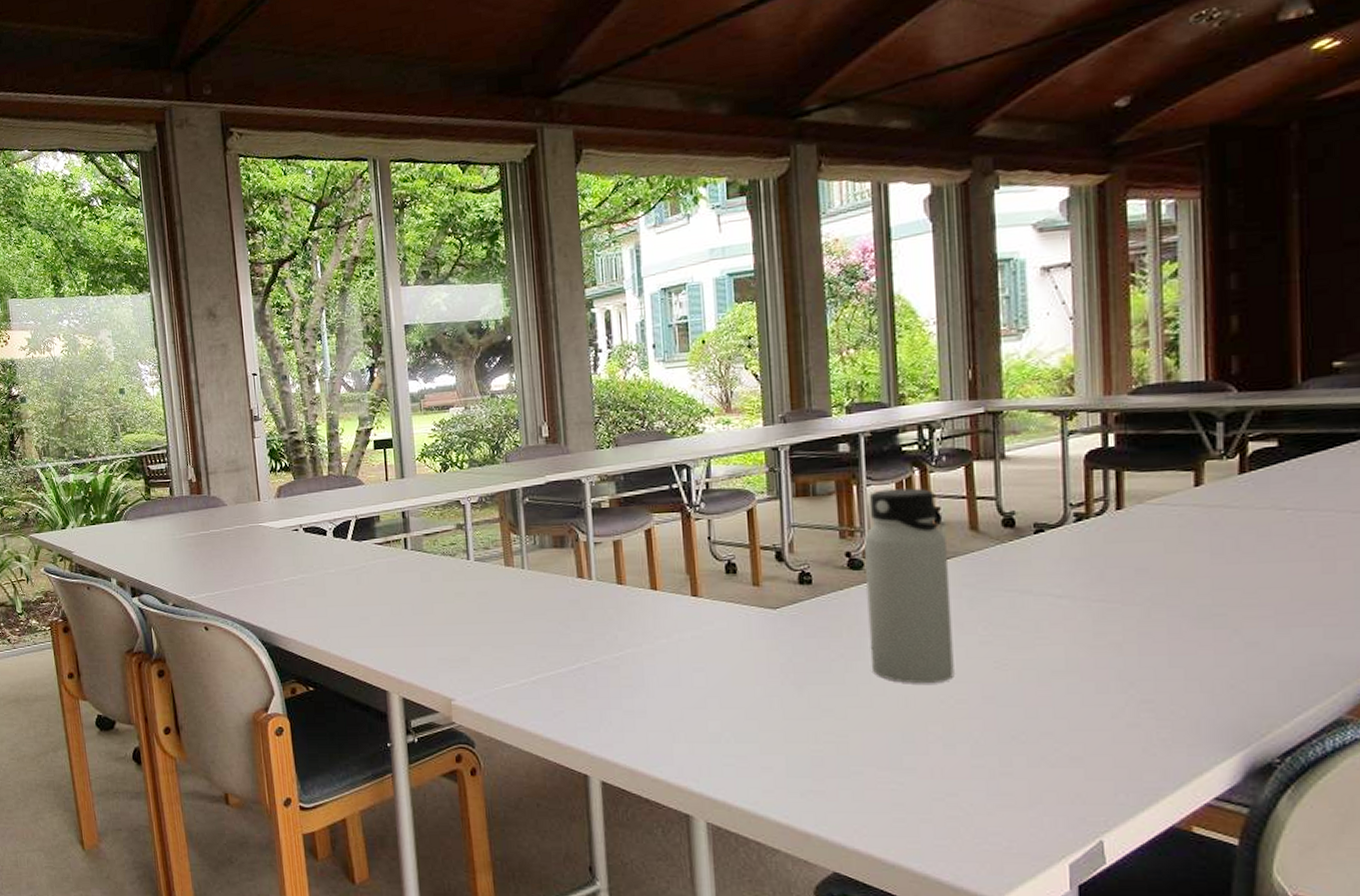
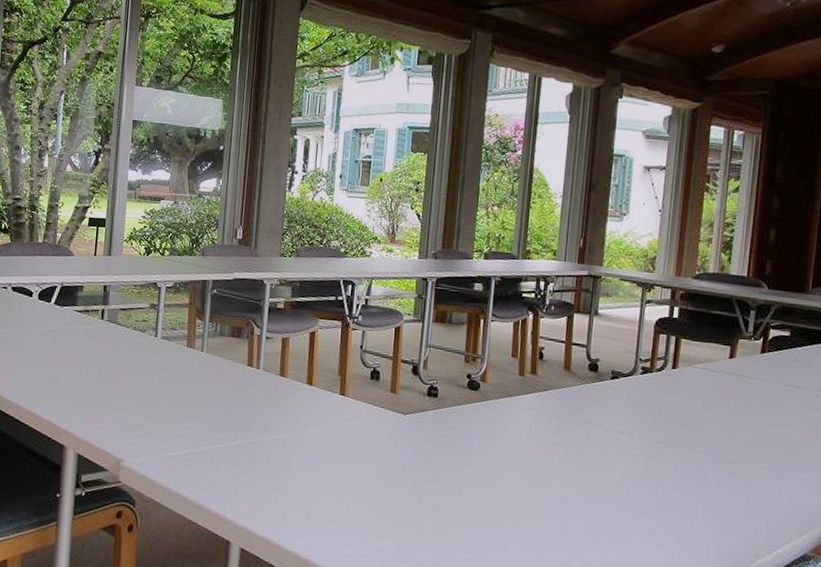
water bottle: present [864,488,954,684] -> none [474,326,546,493]

